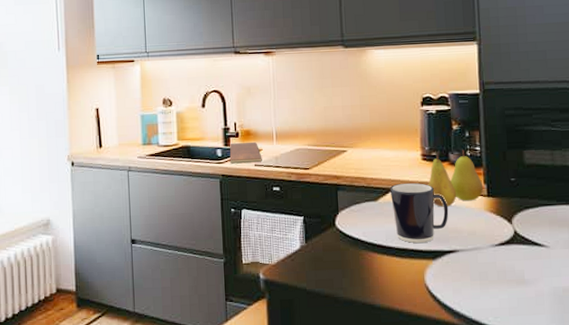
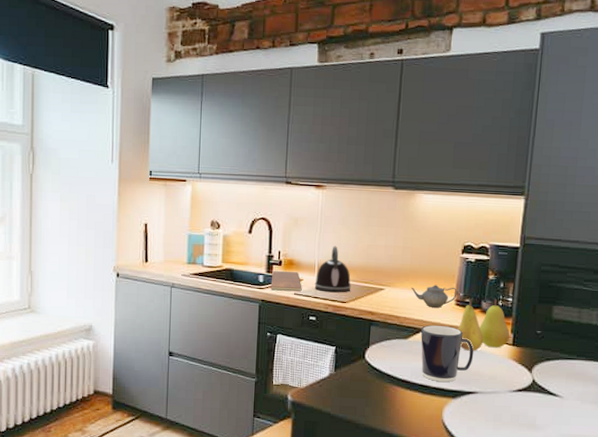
kettle: none [274,111,313,160] -> present [314,246,351,293]
teapot: none [374,141,422,165] -> present [411,285,457,308]

